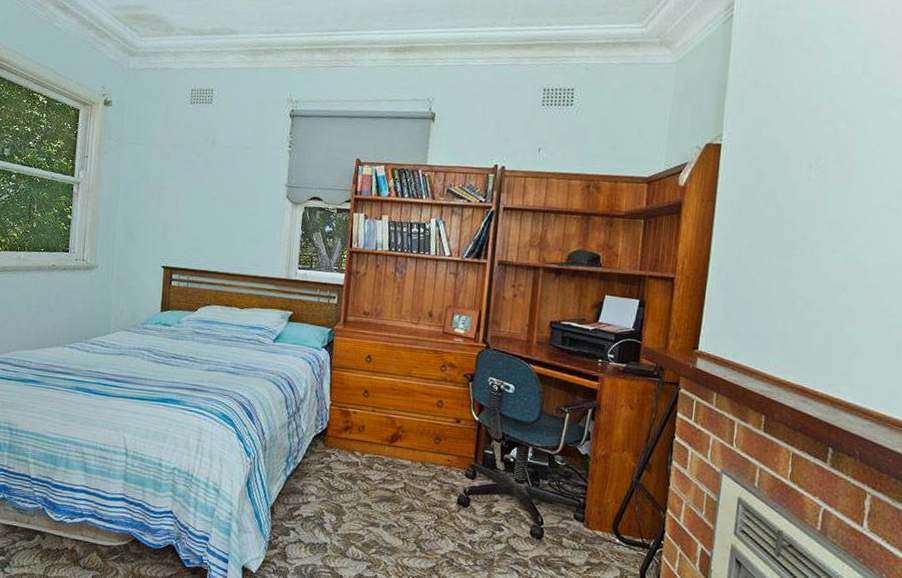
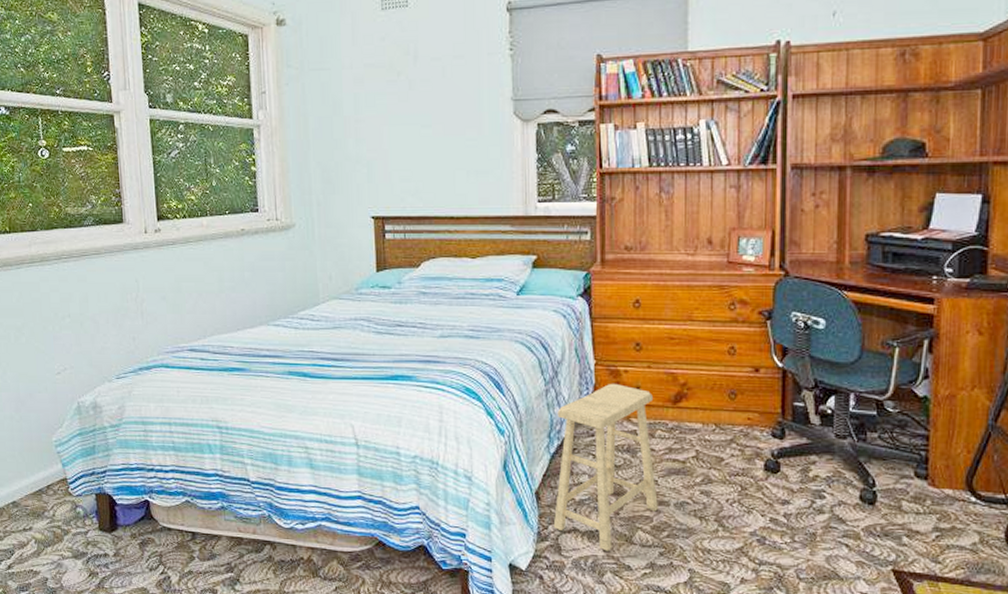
footstool: none [282,421,374,562] -> present [553,383,658,552]

